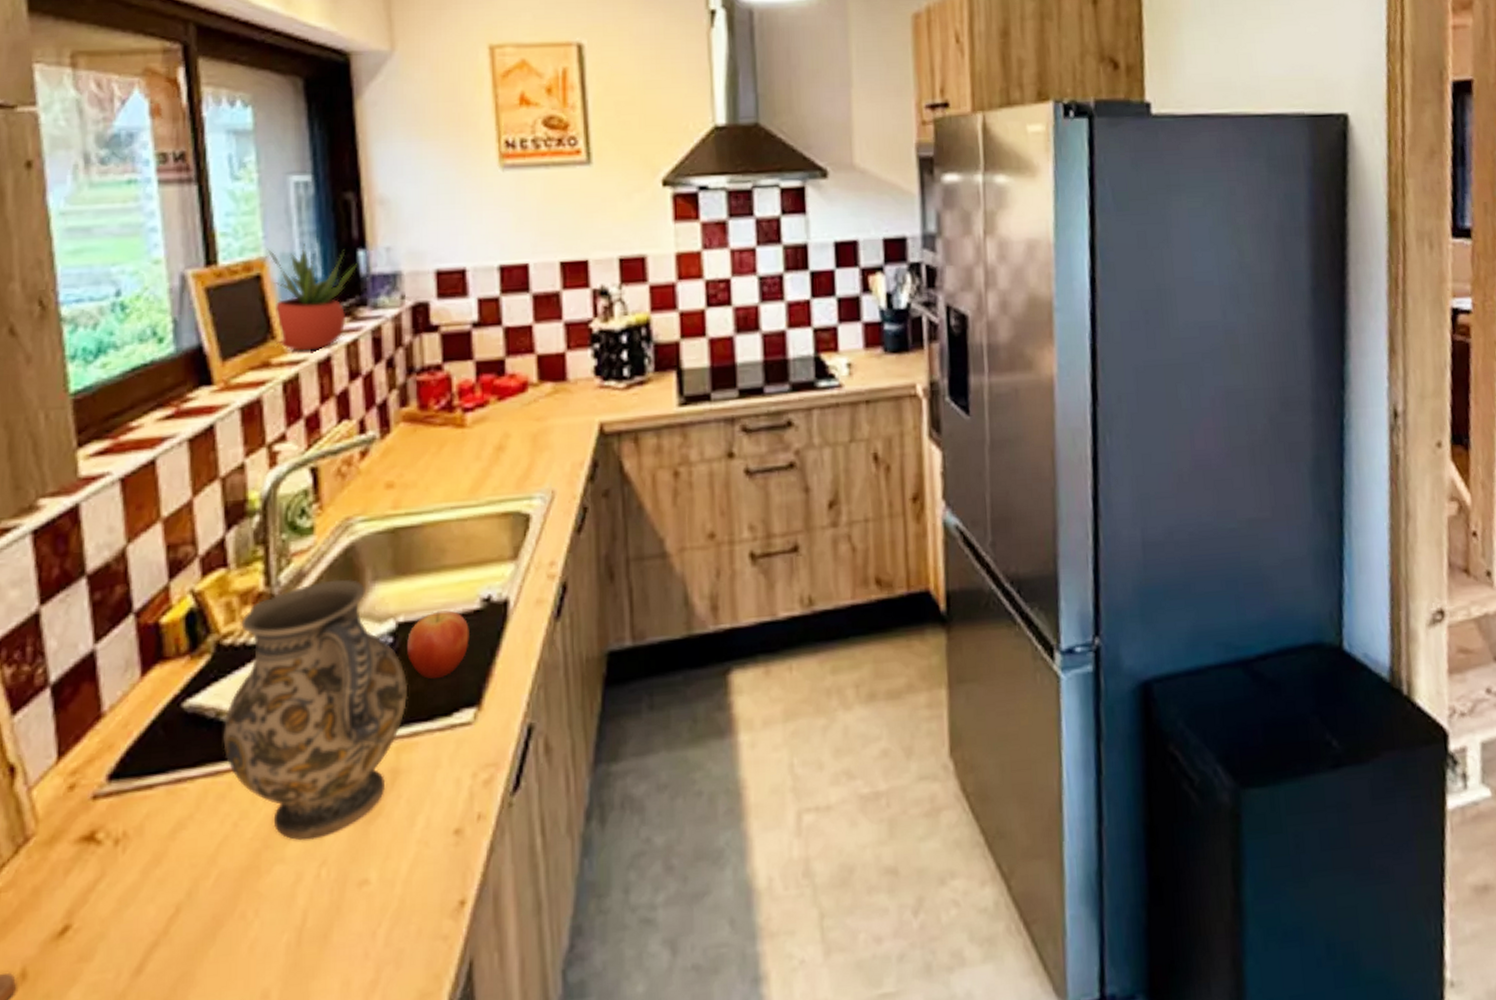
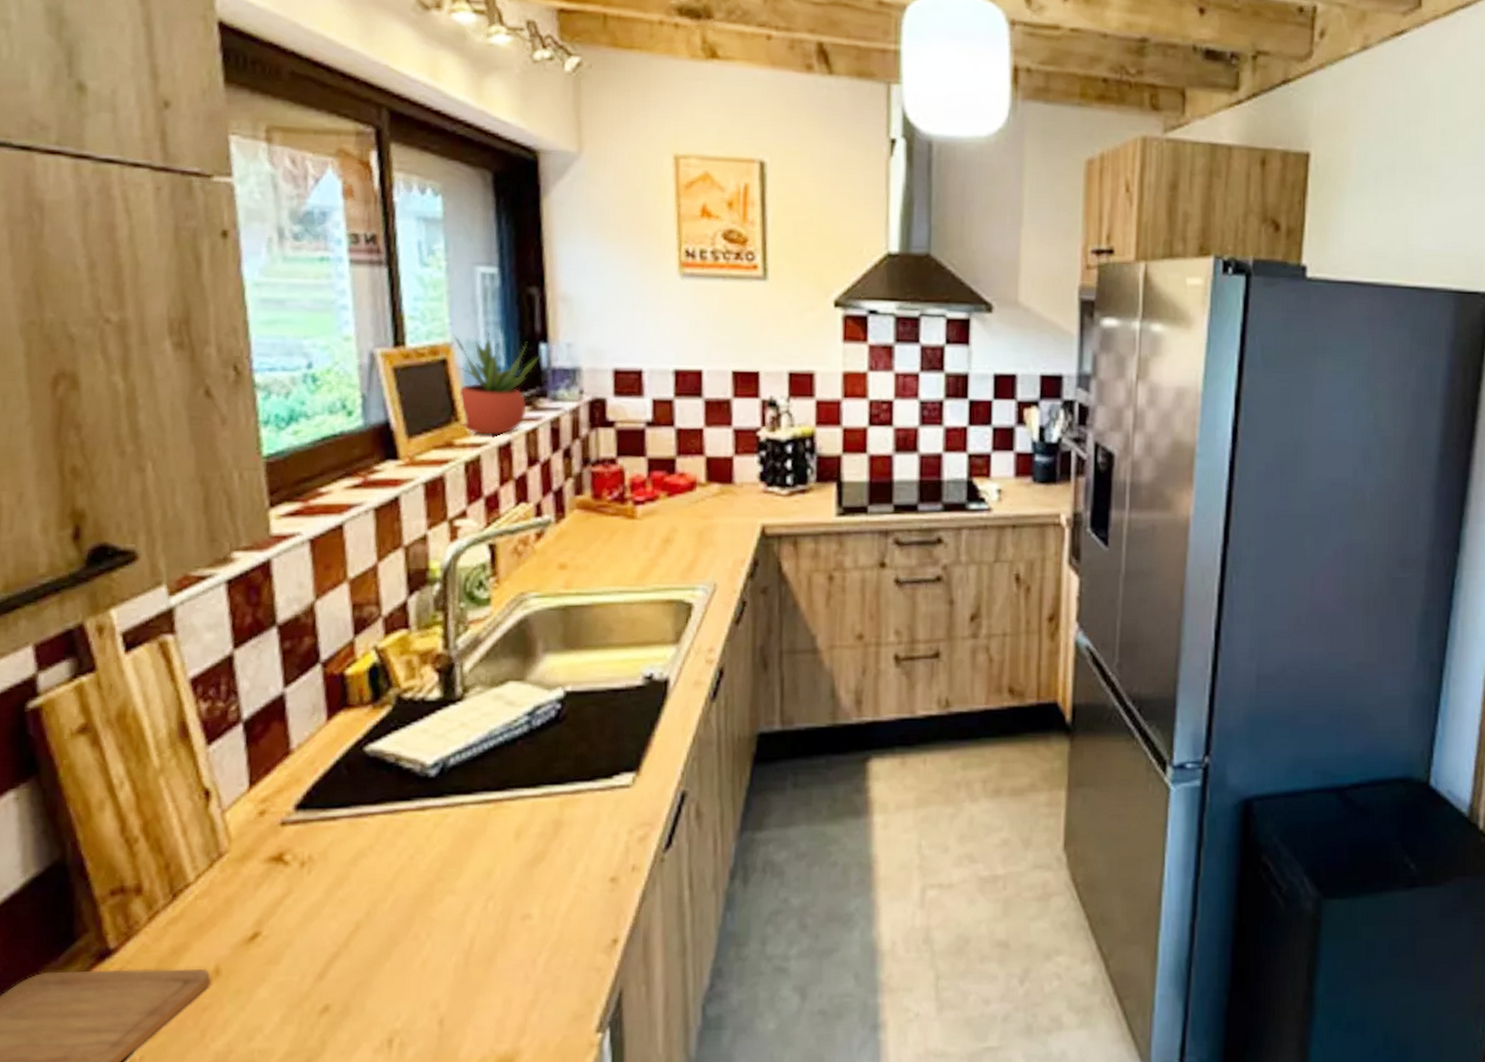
ewer: present [223,579,408,841] -> none [401,648,573,876]
fruit: present [407,610,469,680] -> none [573,684,632,745]

